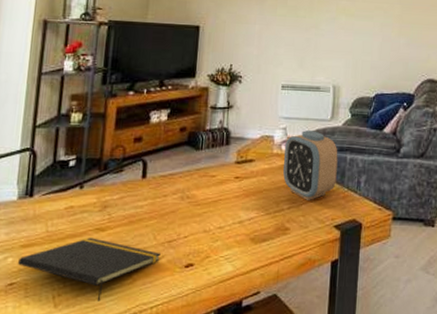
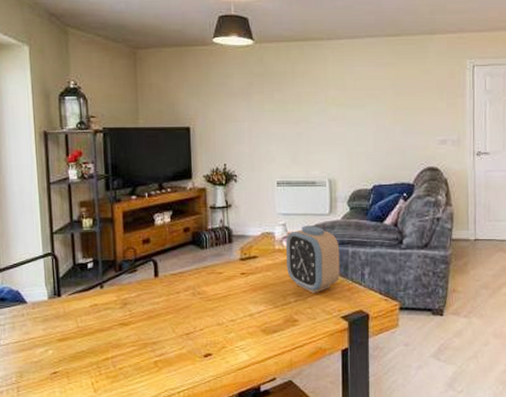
notepad: present [18,238,160,302] -> none [58,332,181,387]

